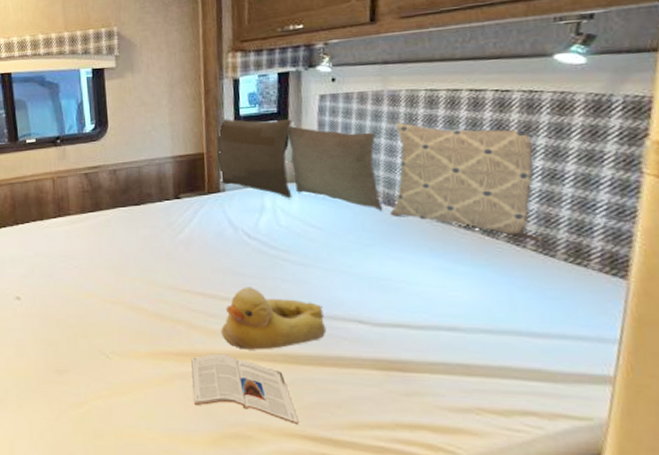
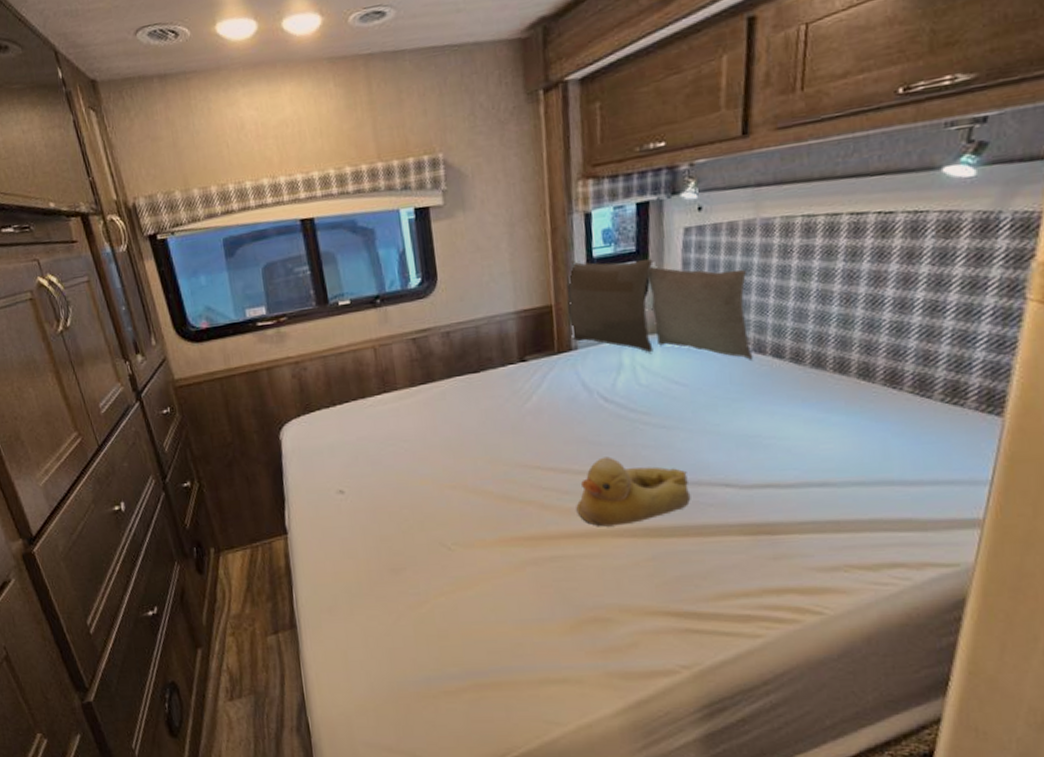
magazine: present [191,353,299,425] -> none [543,533,661,602]
pillow: present [390,123,543,242] -> none [761,256,920,383]

